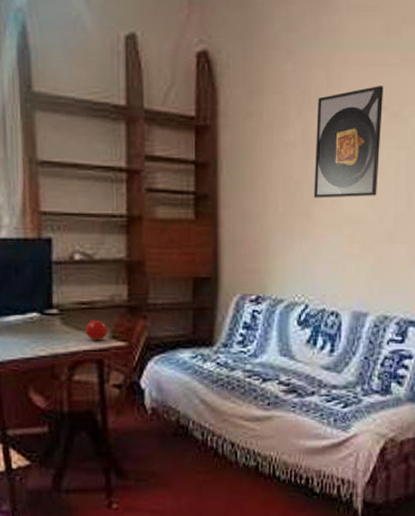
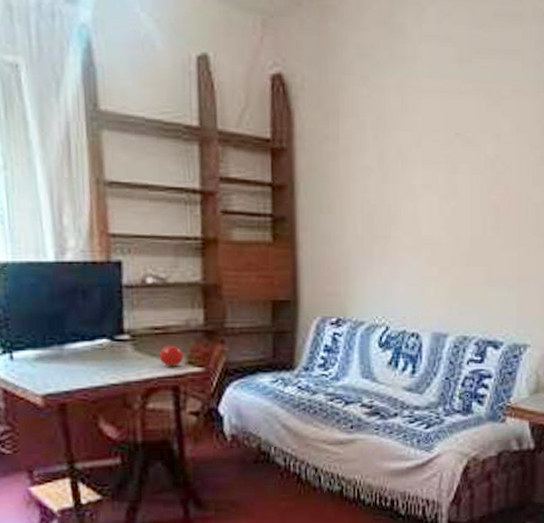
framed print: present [313,86,384,198] -> none [391,112,457,221]

